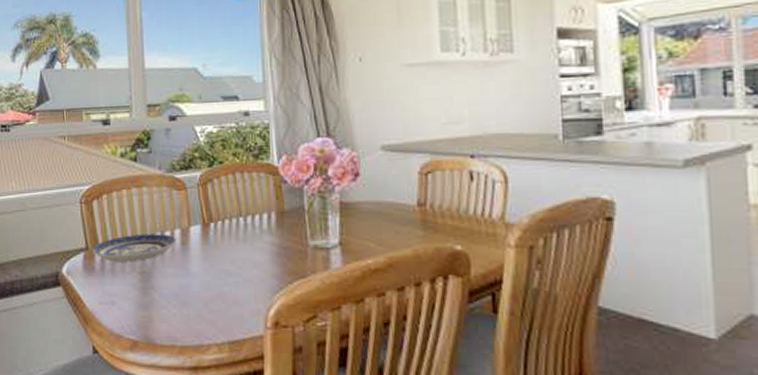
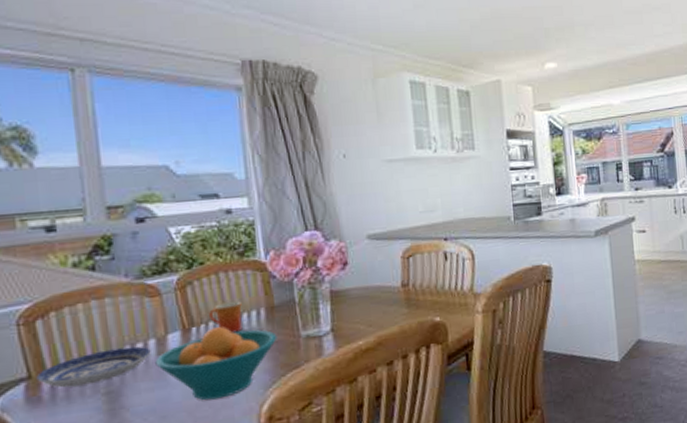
fruit bowl: none [179,226,286,295] -> present [155,327,278,401]
mug: none [226,203,255,233] -> present [209,301,242,333]

